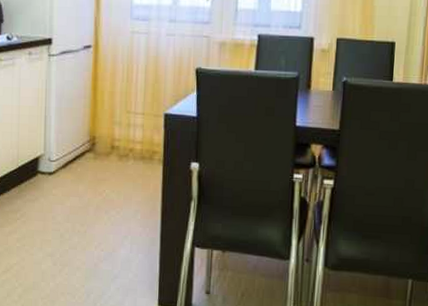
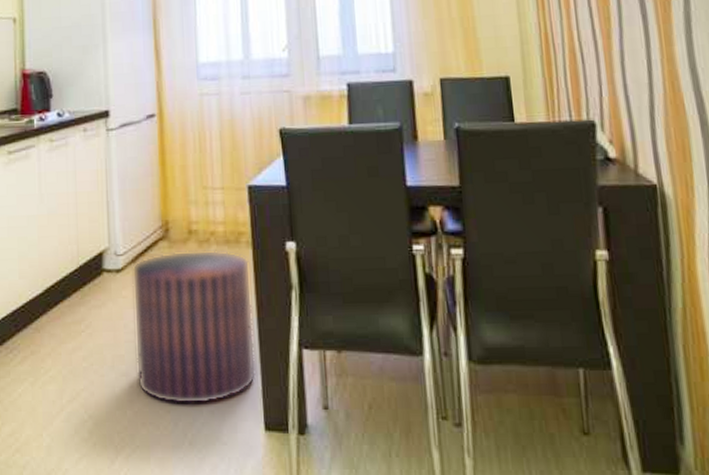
stool: none [59,162,160,283] -> present [132,250,257,405]

